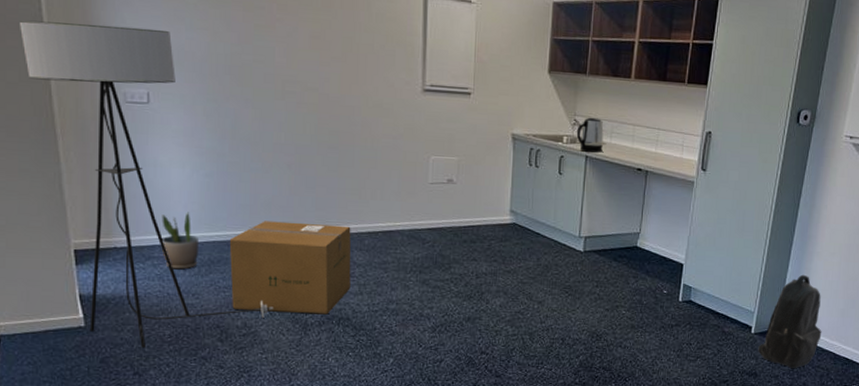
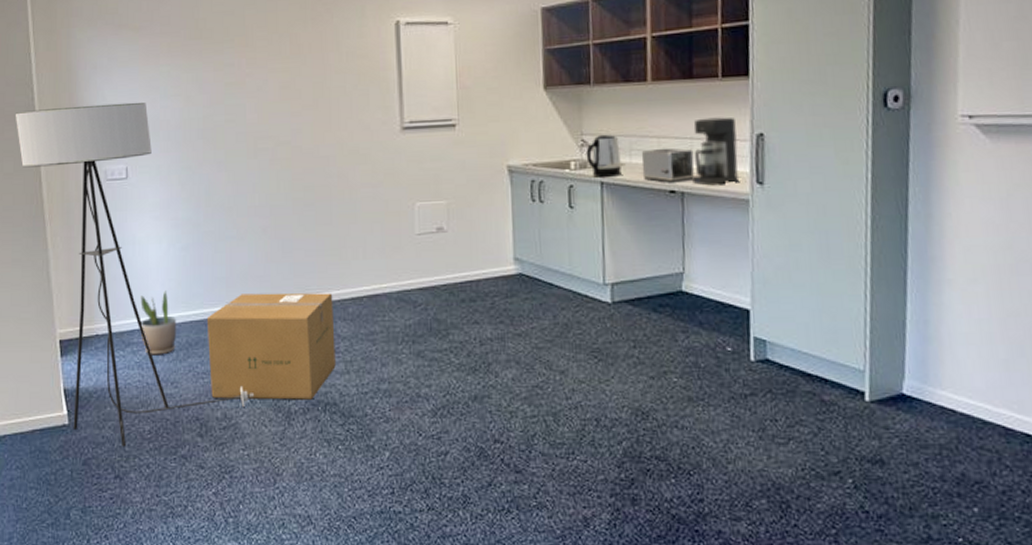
toaster: none [618,133,659,163] -> present [641,147,695,183]
coffee maker: none [655,114,693,168] -> present [692,117,739,186]
backpack: present [758,274,822,368] -> none [879,312,978,451]

